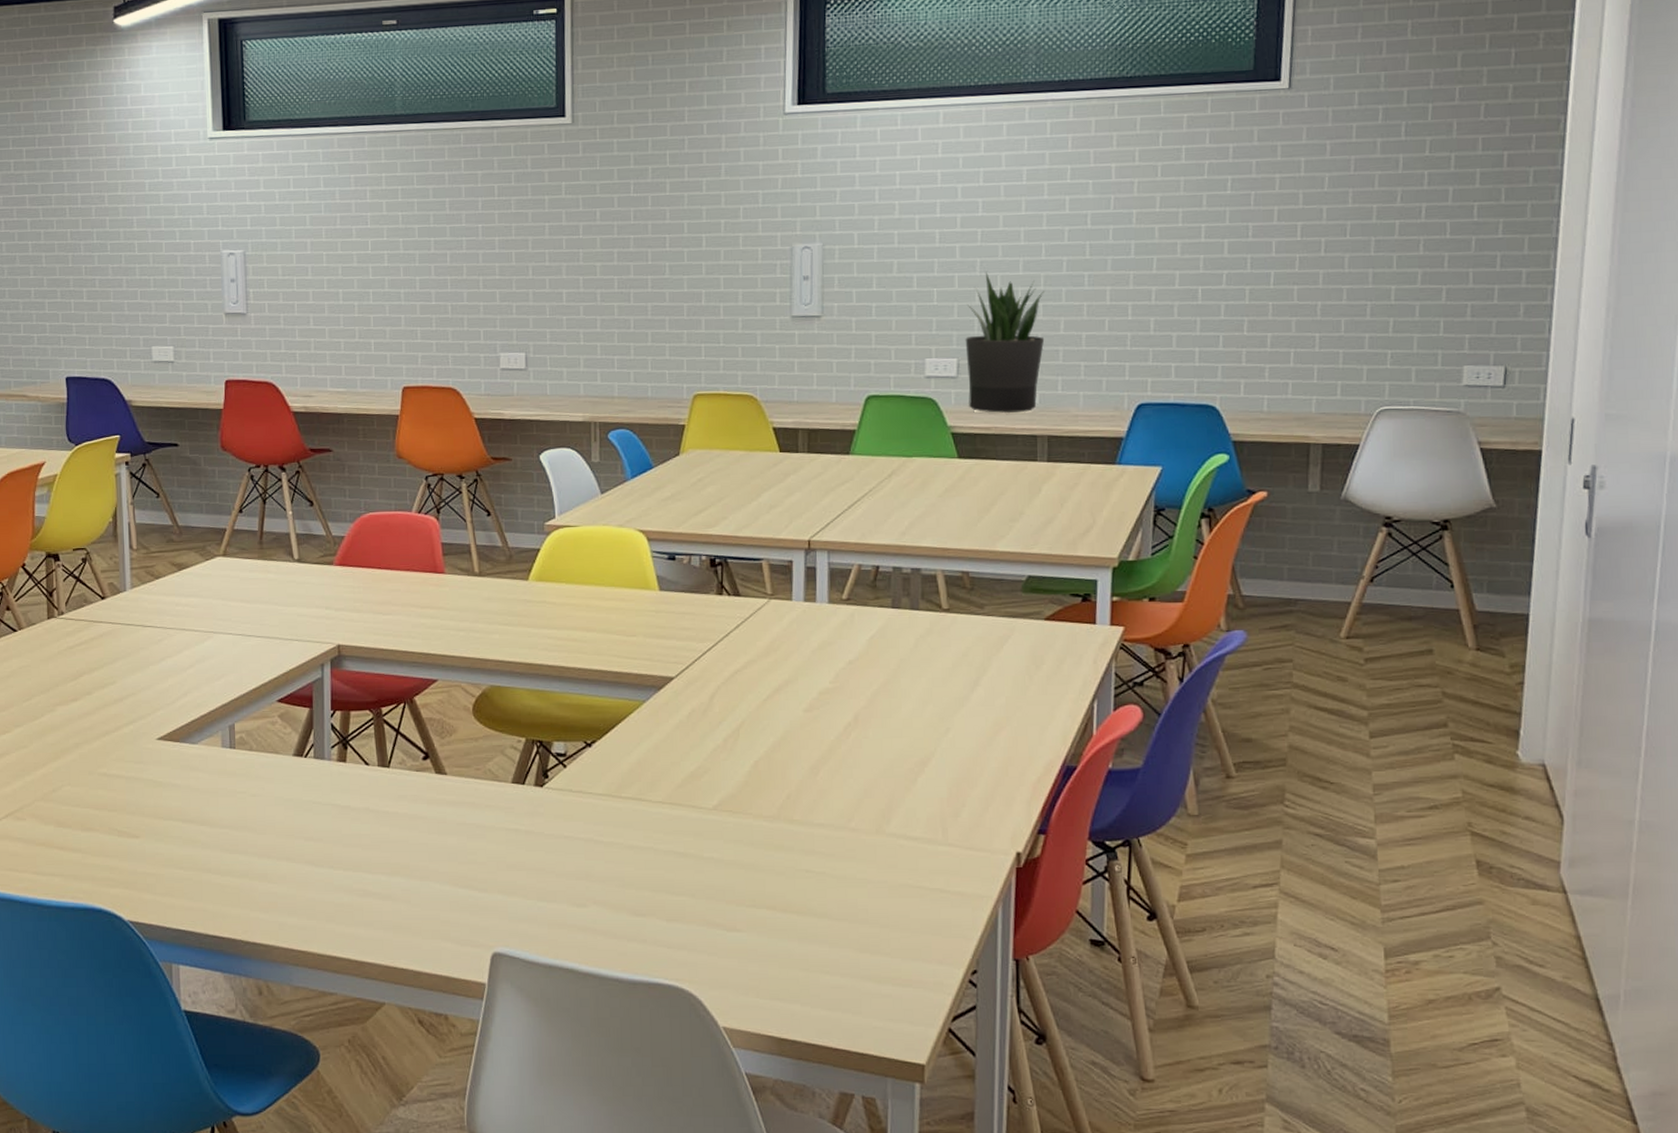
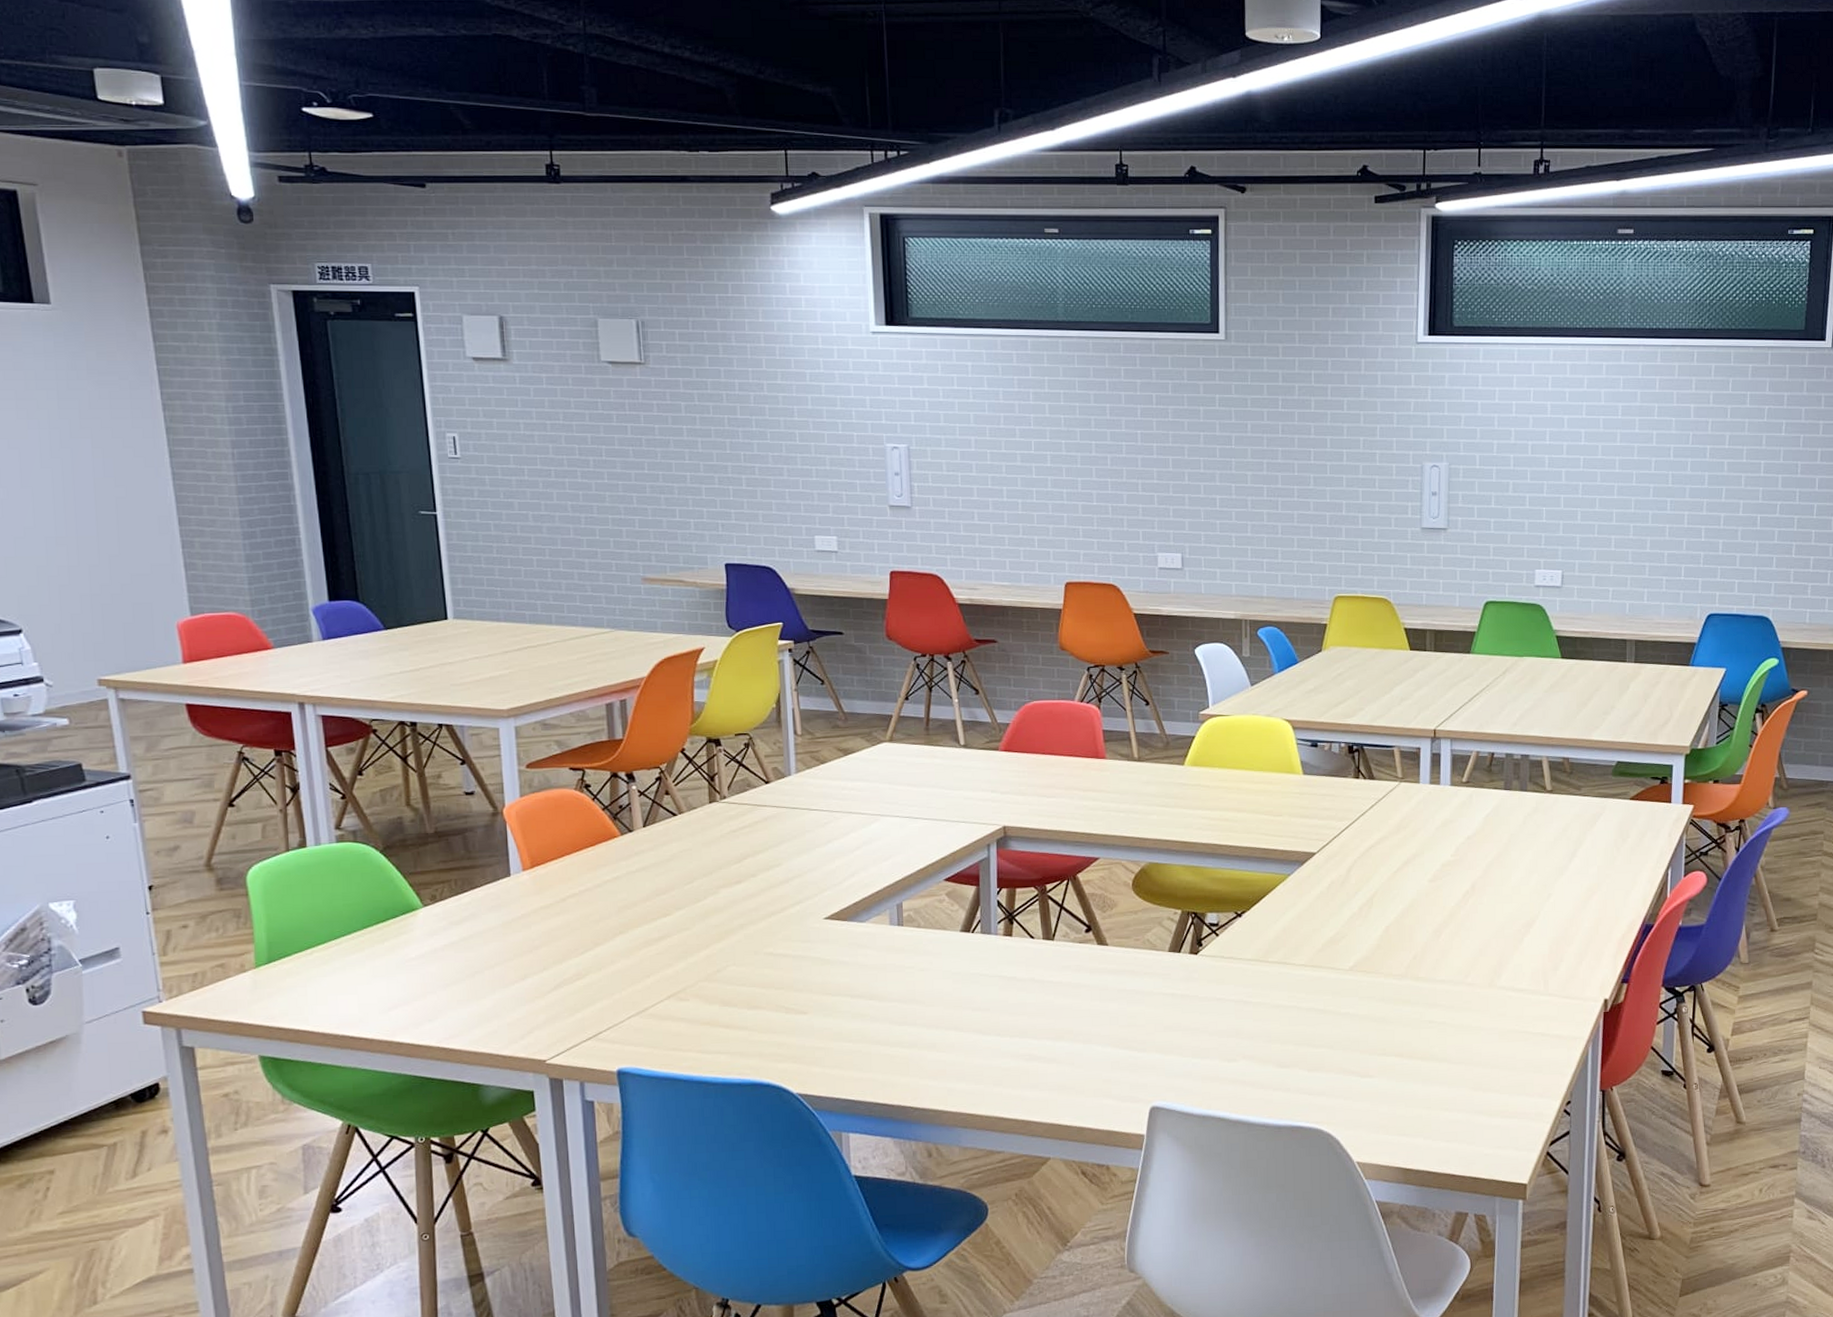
planter: present [965,271,1045,414] -> none [1569,494,1634,620]

